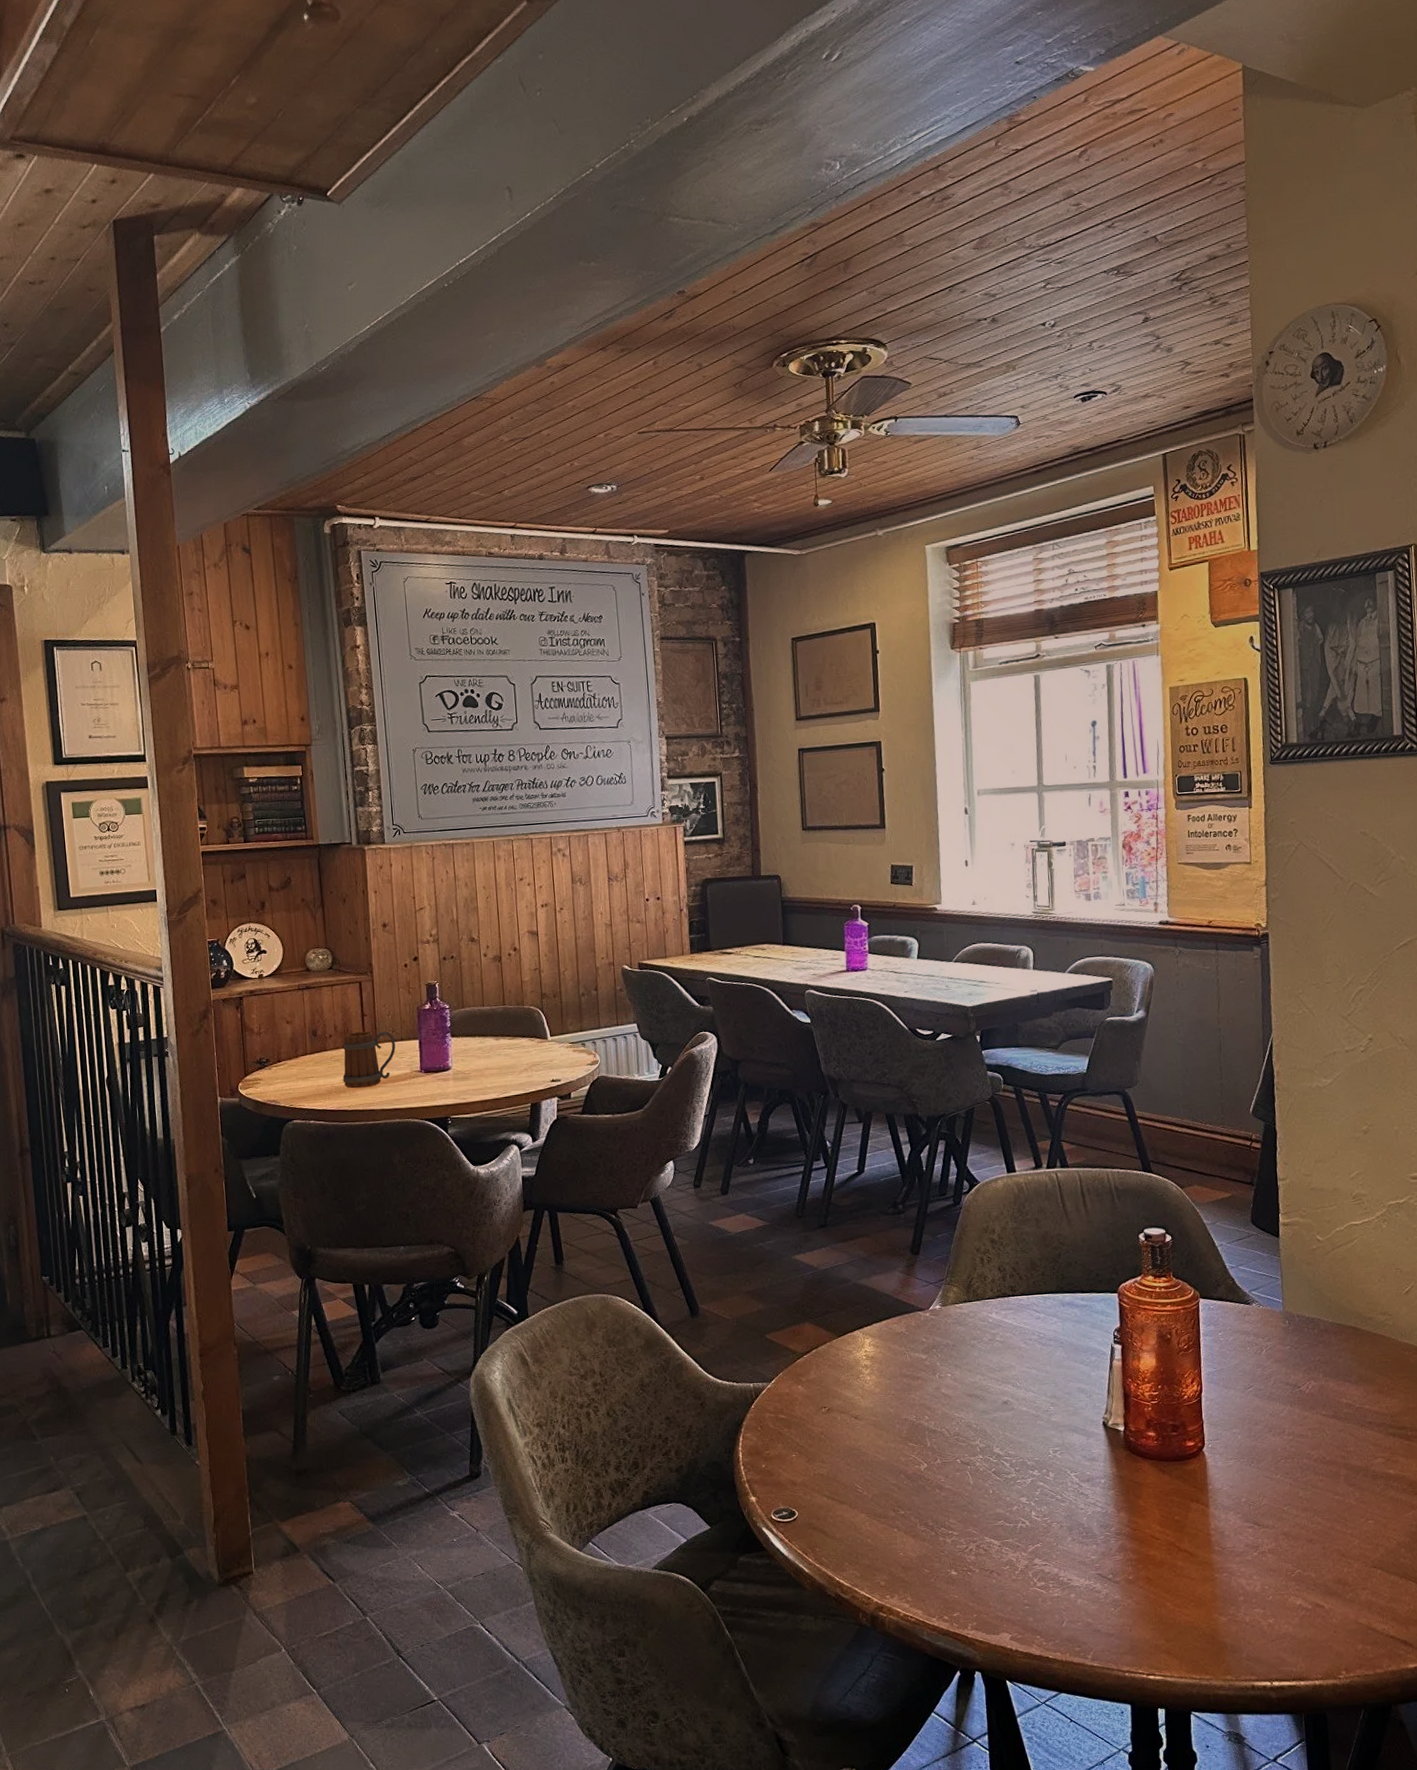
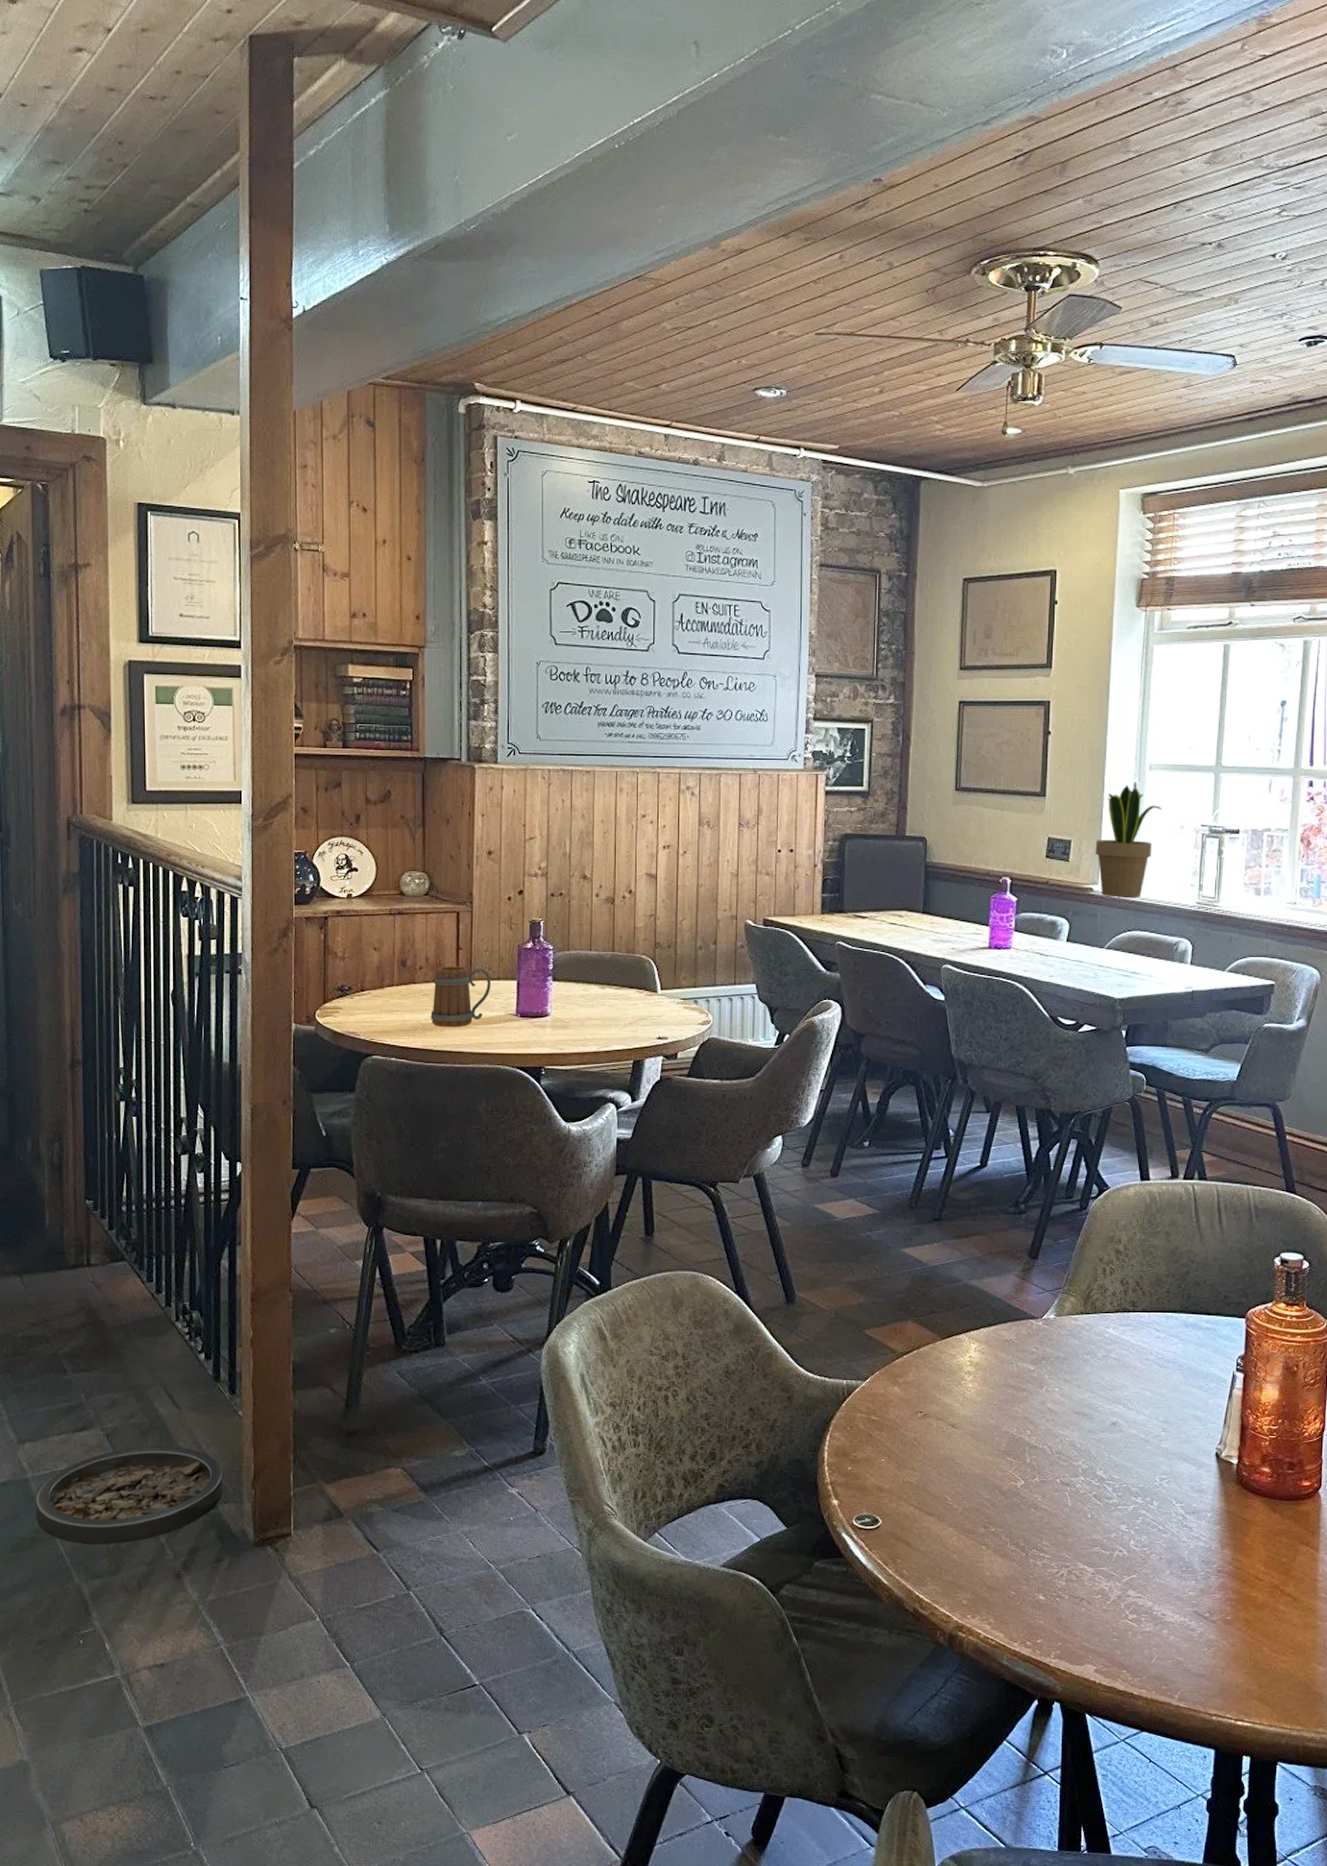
pet bowl: none [16,1498,188,1598] -> present [36,1446,224,1545]
potted plant: none [935,810,994,914] -> present [1095,784,1163,898]

